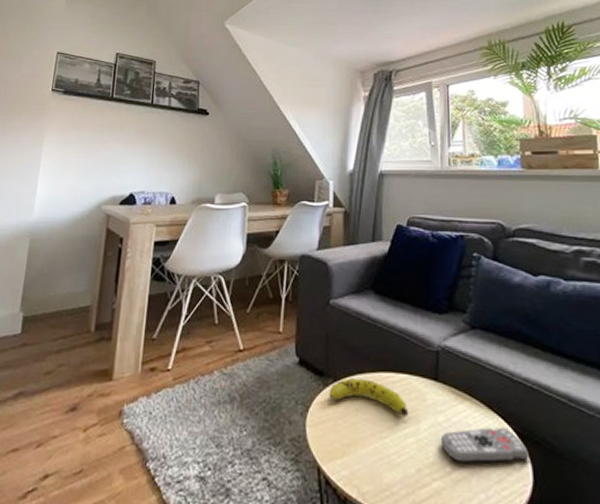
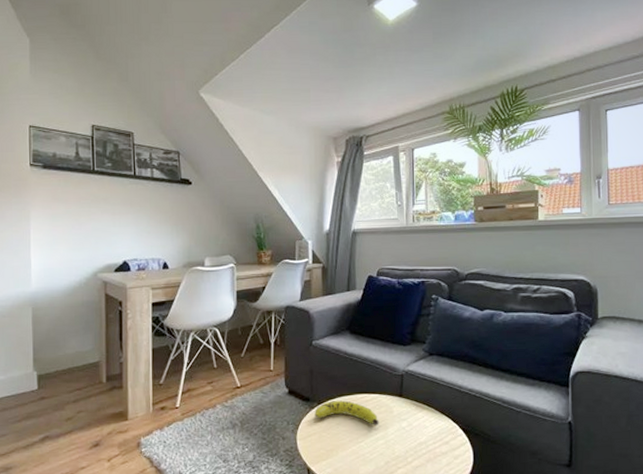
remote control: present [441,427,529,464] -> none [405,426,471,455]

